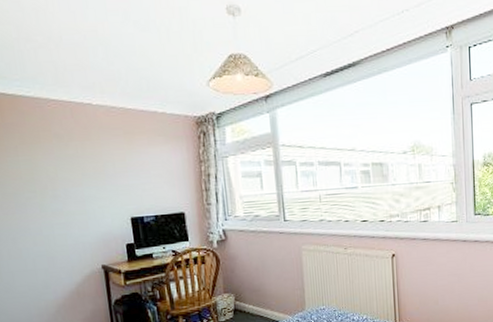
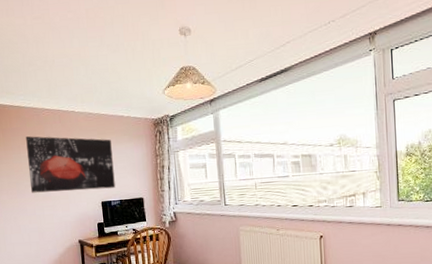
wall art: none [25,134,149,207] -> present [26,136,116,193]

